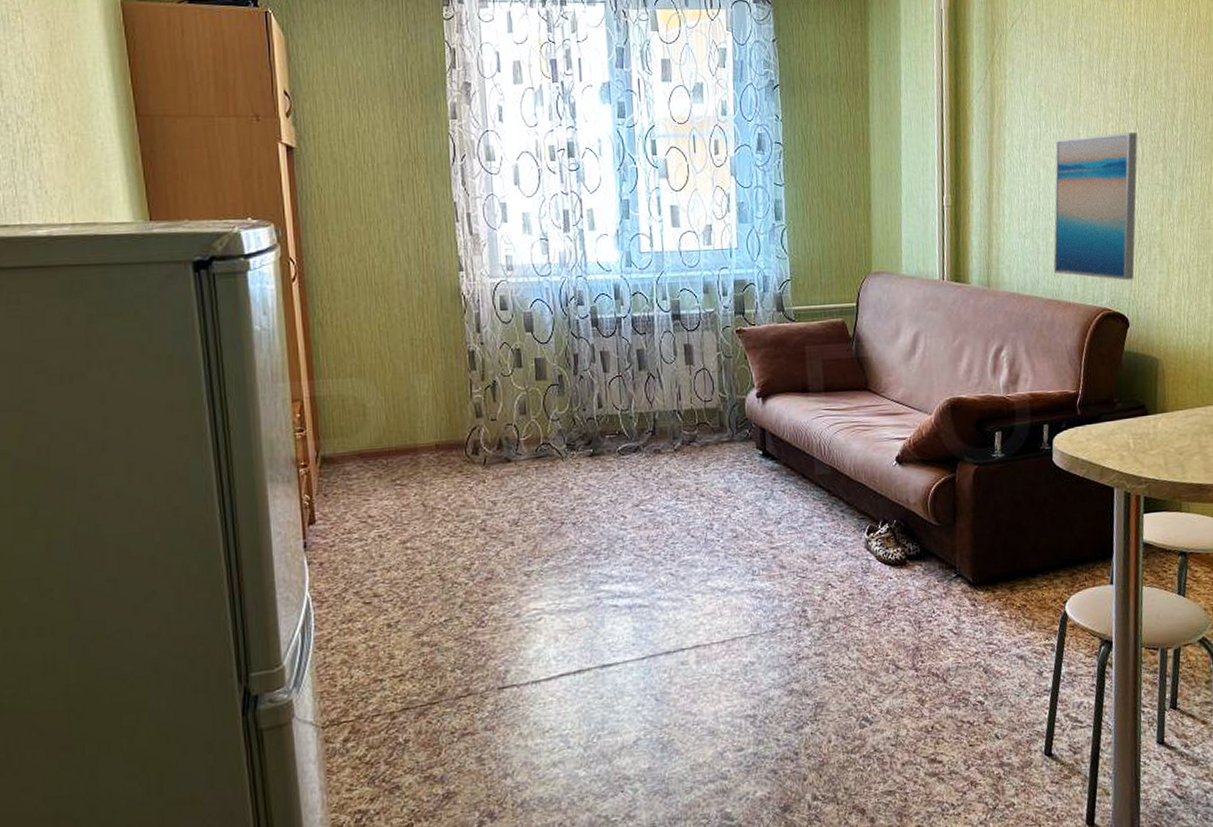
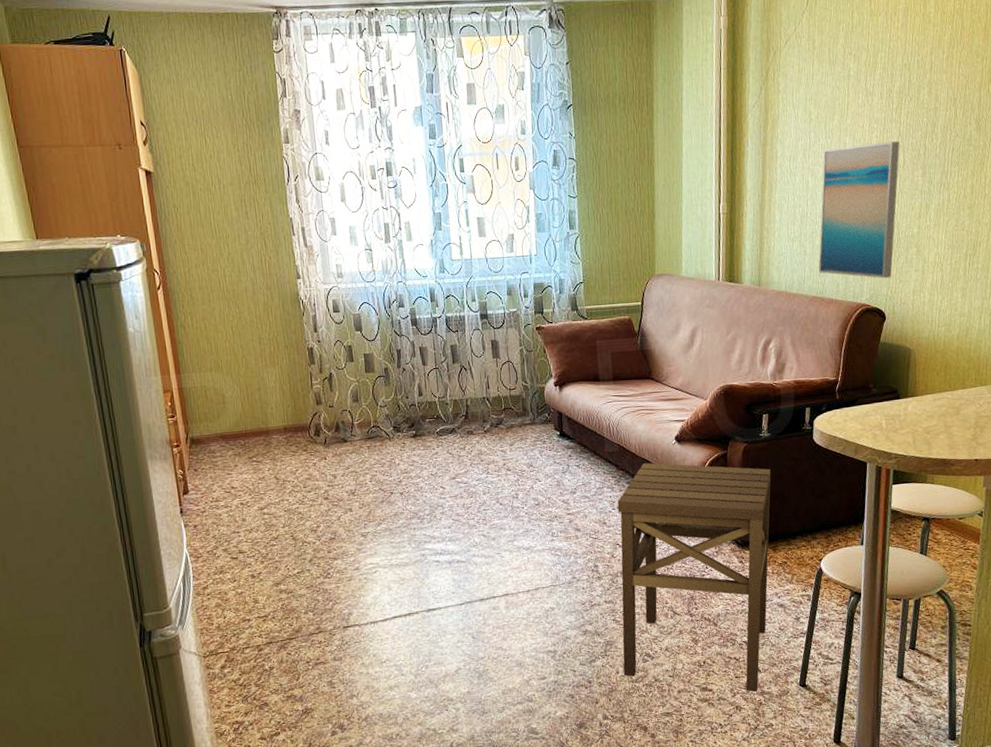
side table: none [829,487,1006,763] -> present [617,463,771,692]

